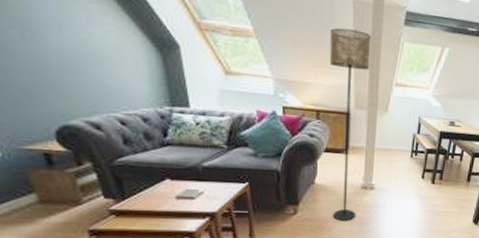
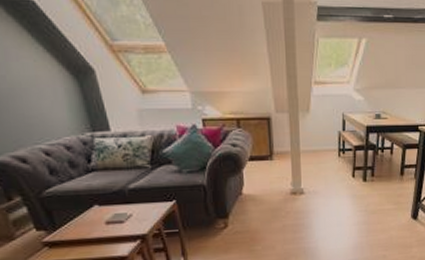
floor lamp: present [329,27,372,221] -> none [242,32,288,230]

